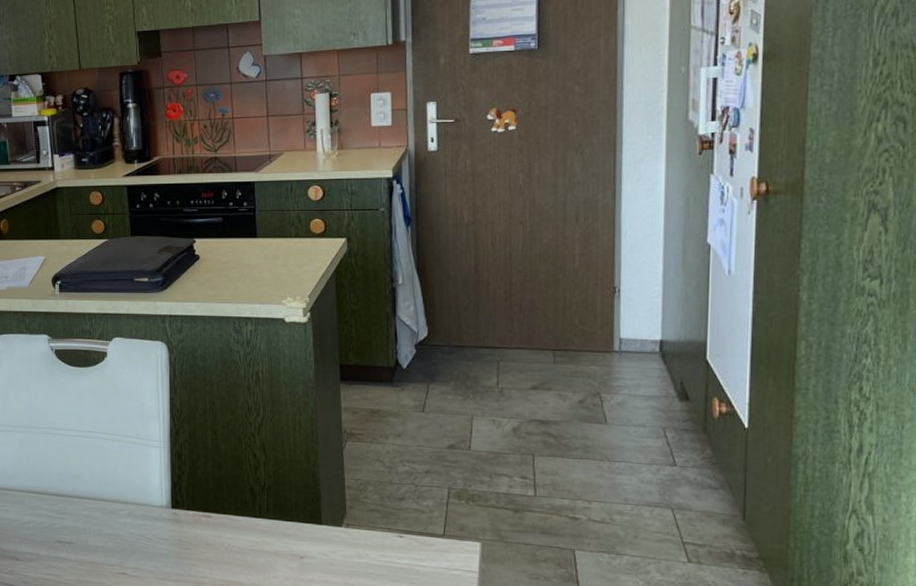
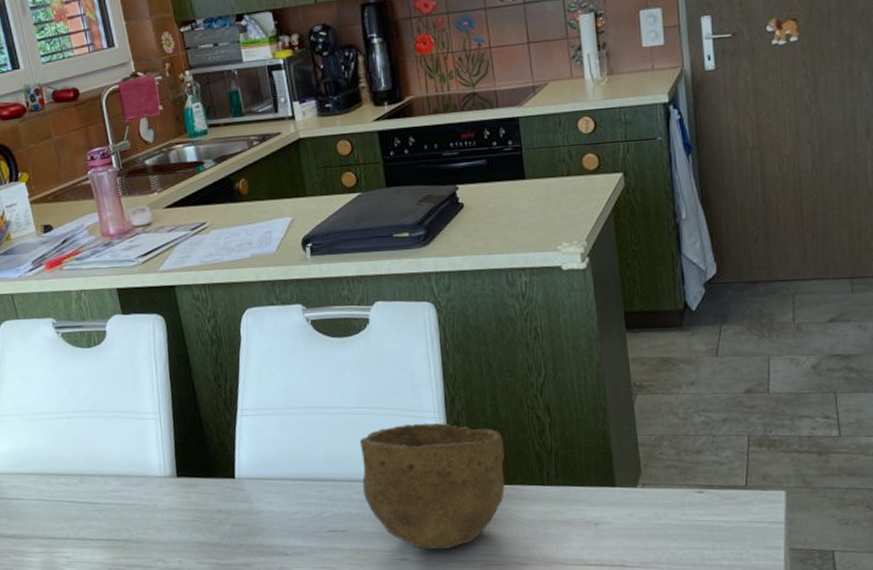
bowl: none [90,450,221,568] -> present [359,422,505,550]

